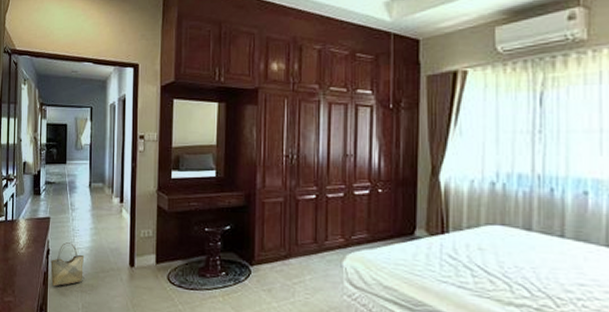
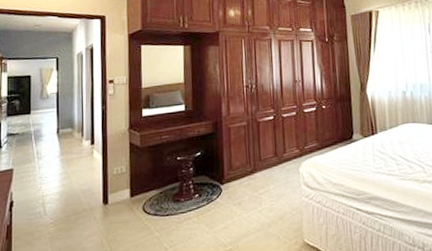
woven basket: present [50,242,85,287] -> none [15,191,54,239]

